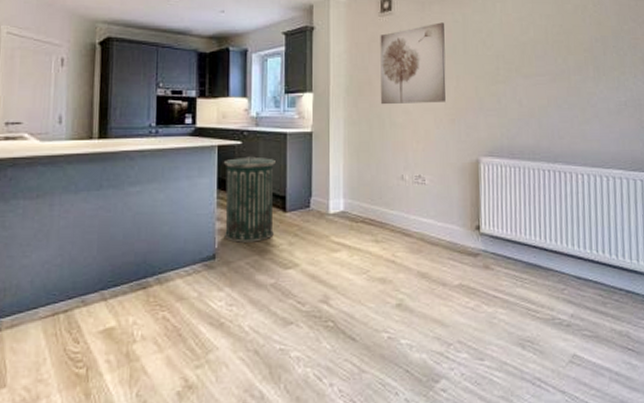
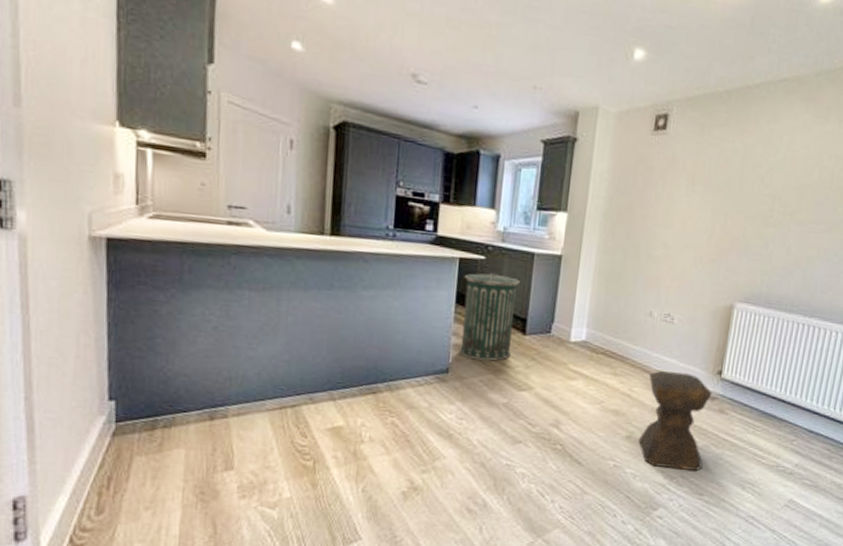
wall art: present [380,22,446,105] -> none [638,150,722,240]
stool: none [408,231,477,335] -> present [638,370,712,471]

